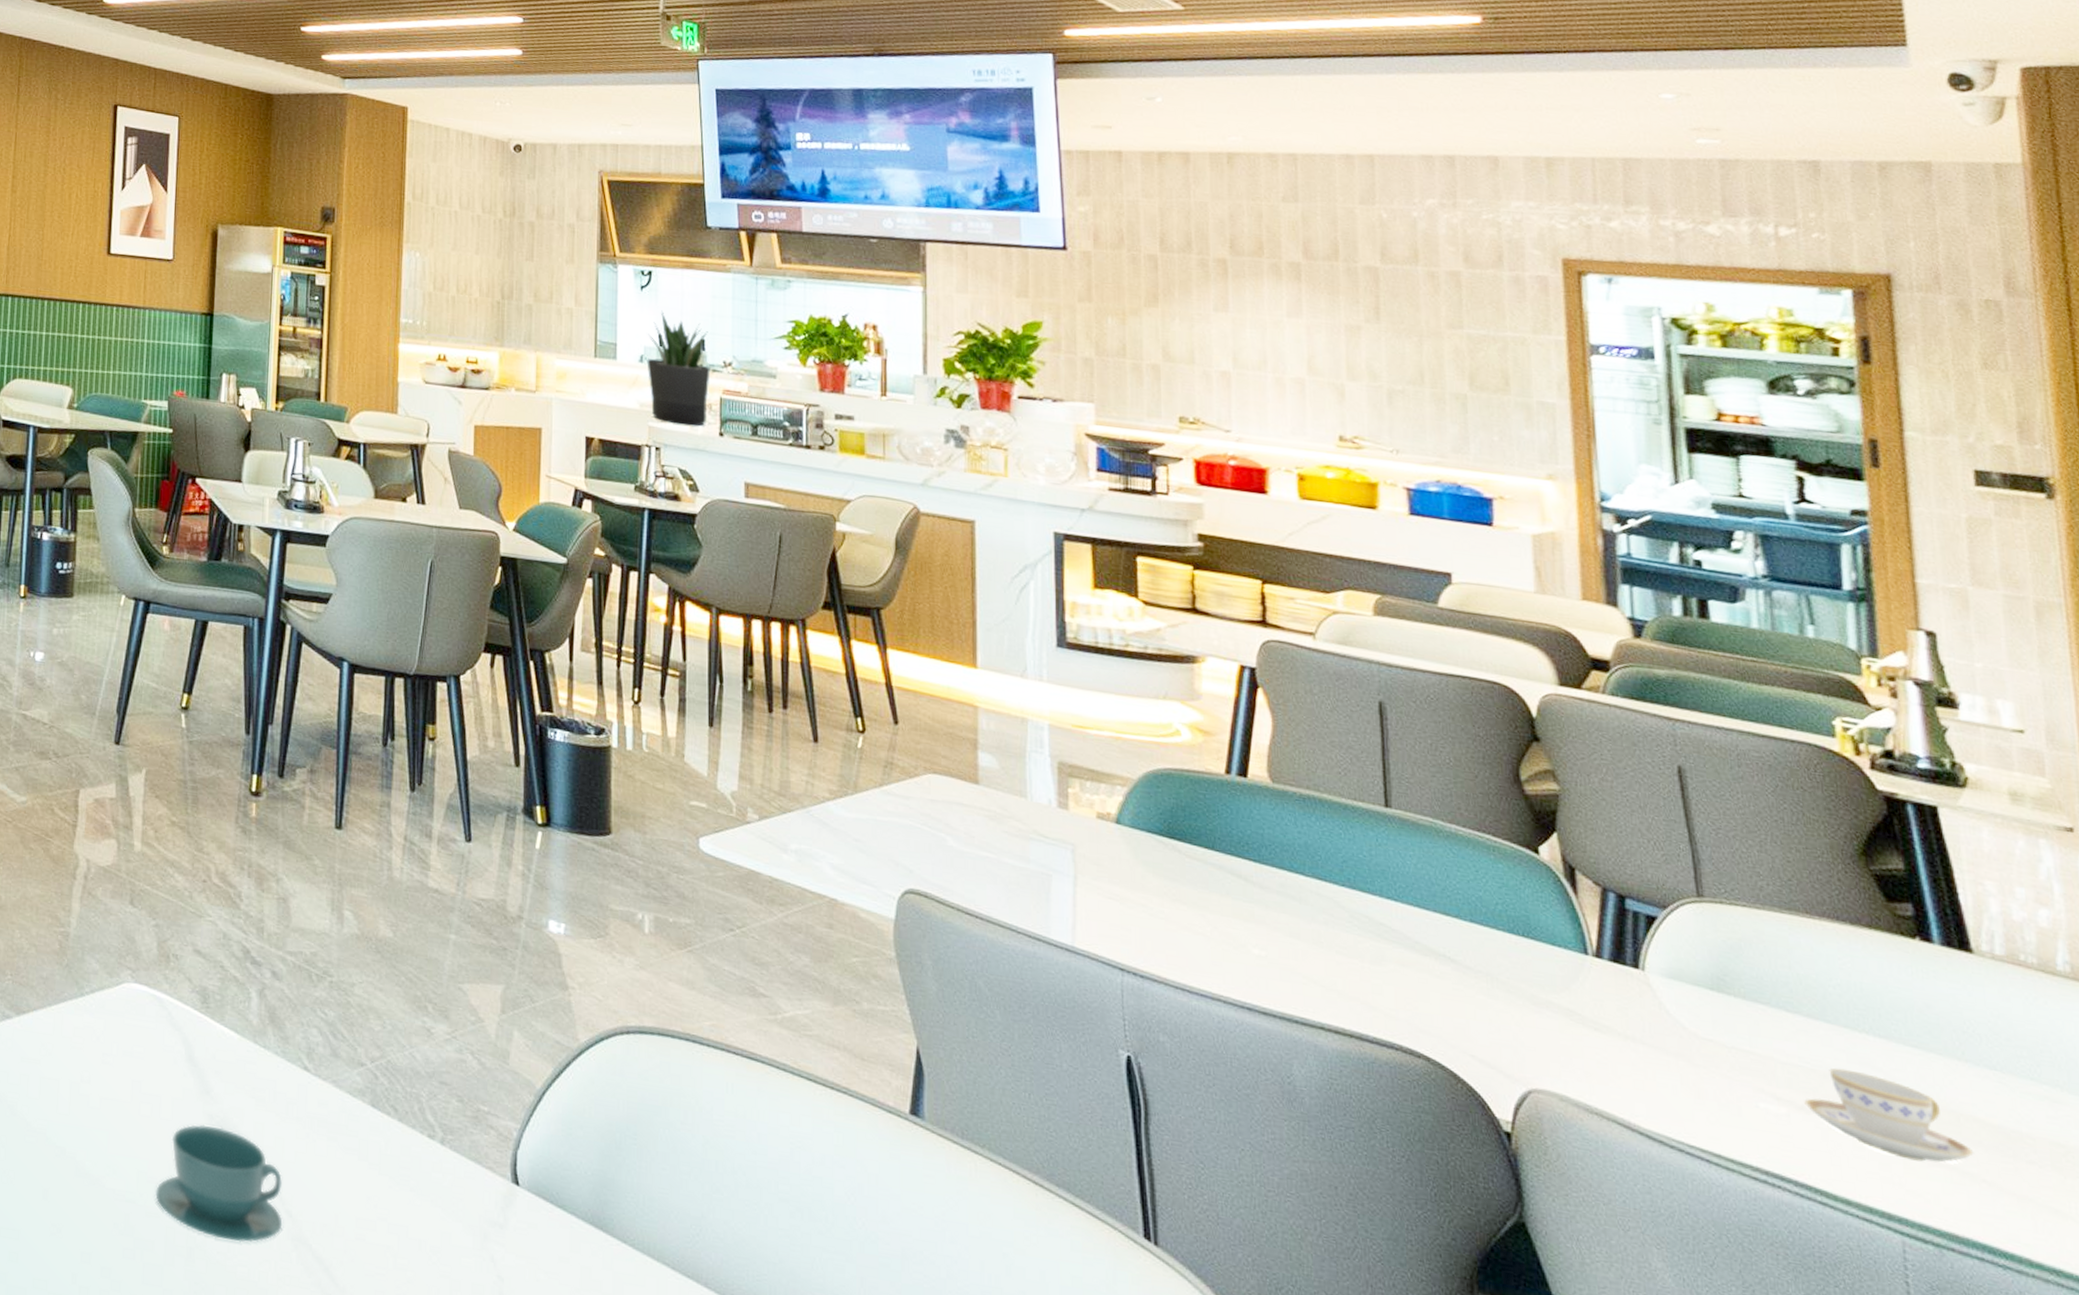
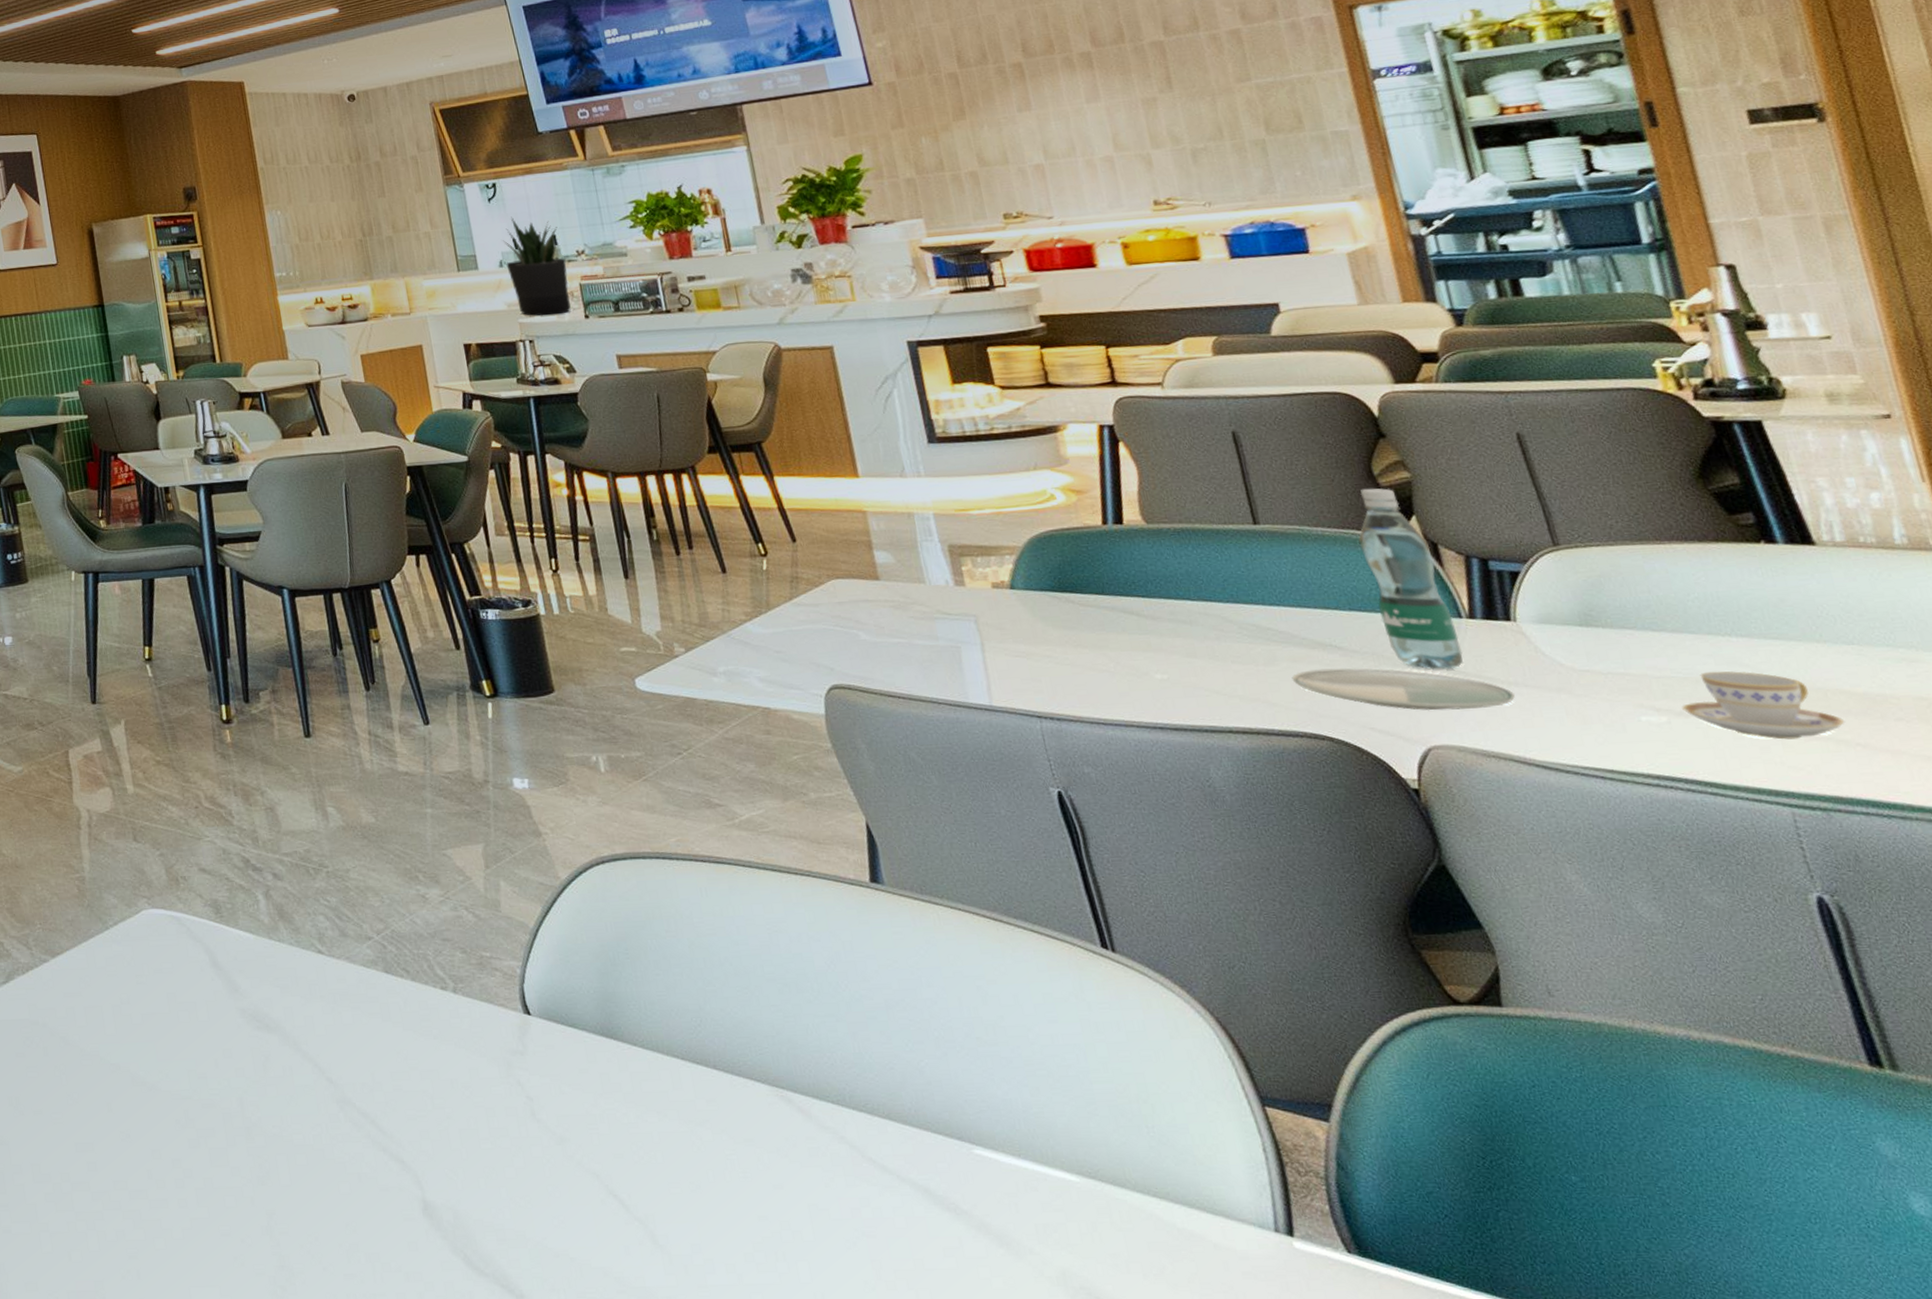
teacup: present [155,1124,283,1243] -> none [207,1018,326,1115]
plate: none [1397,977,1630,1060] -> present [1292,668,1515,711]
bottle: none [1492,792,1582,1009] -> present [1358,488,1463,670]

